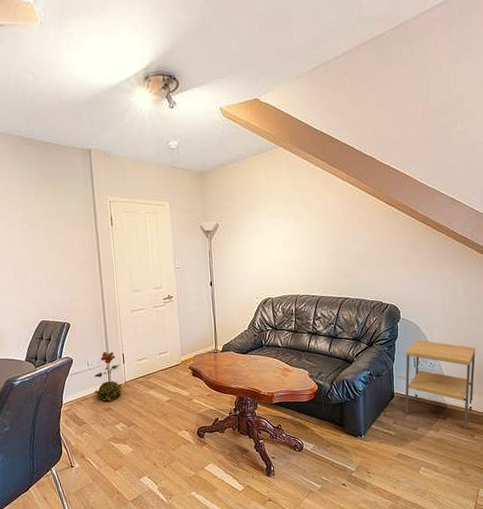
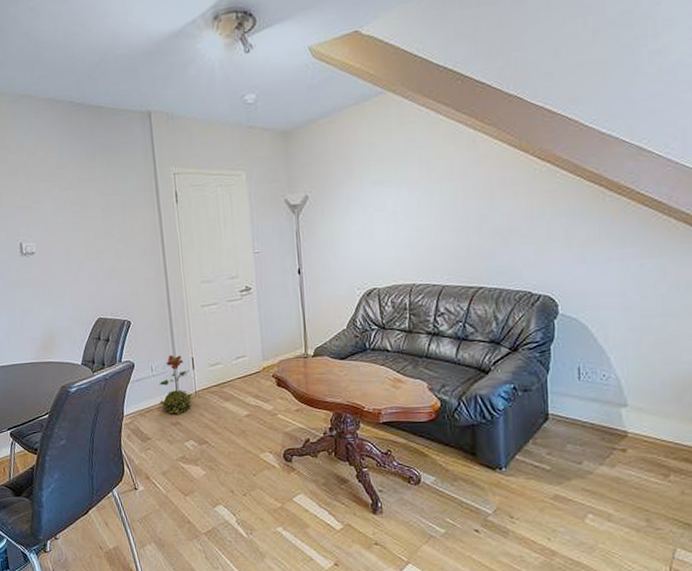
side table: present [404,340,476,429] -> none [564,343,673,466]

